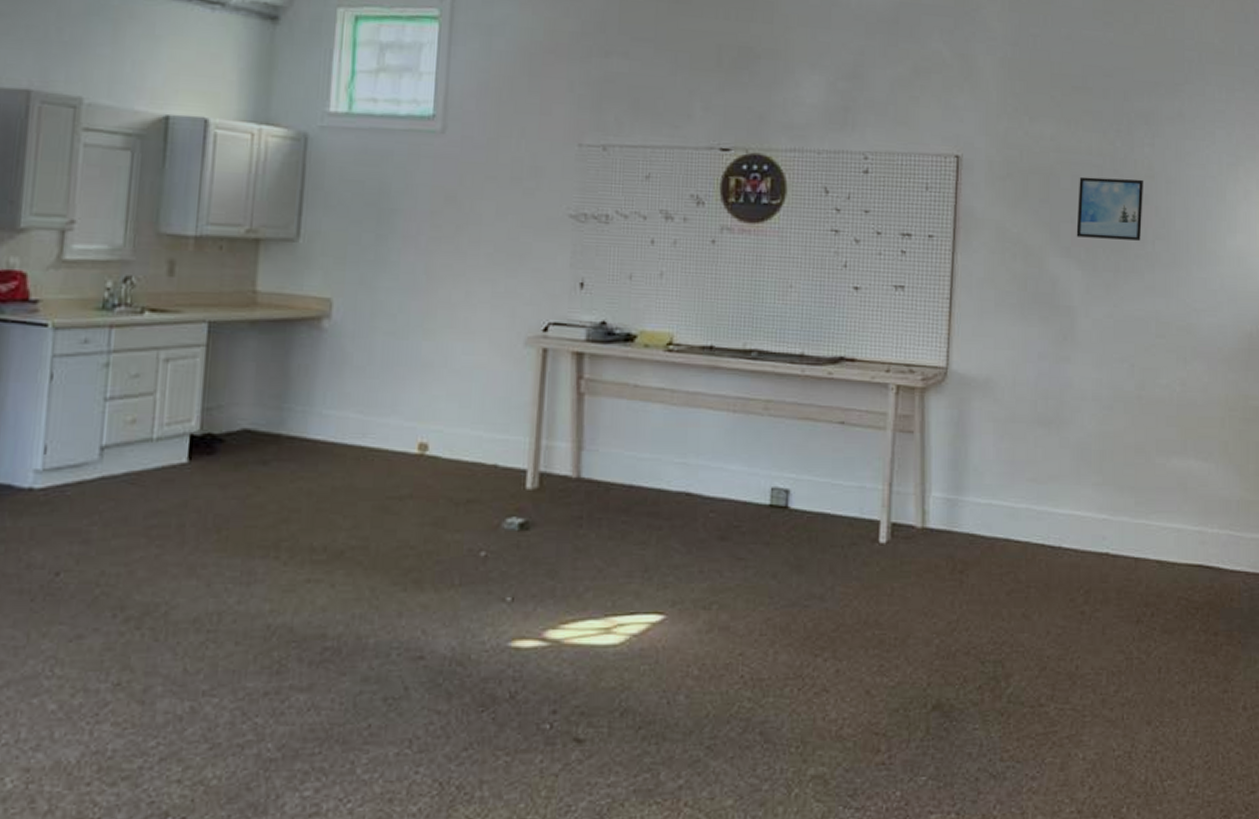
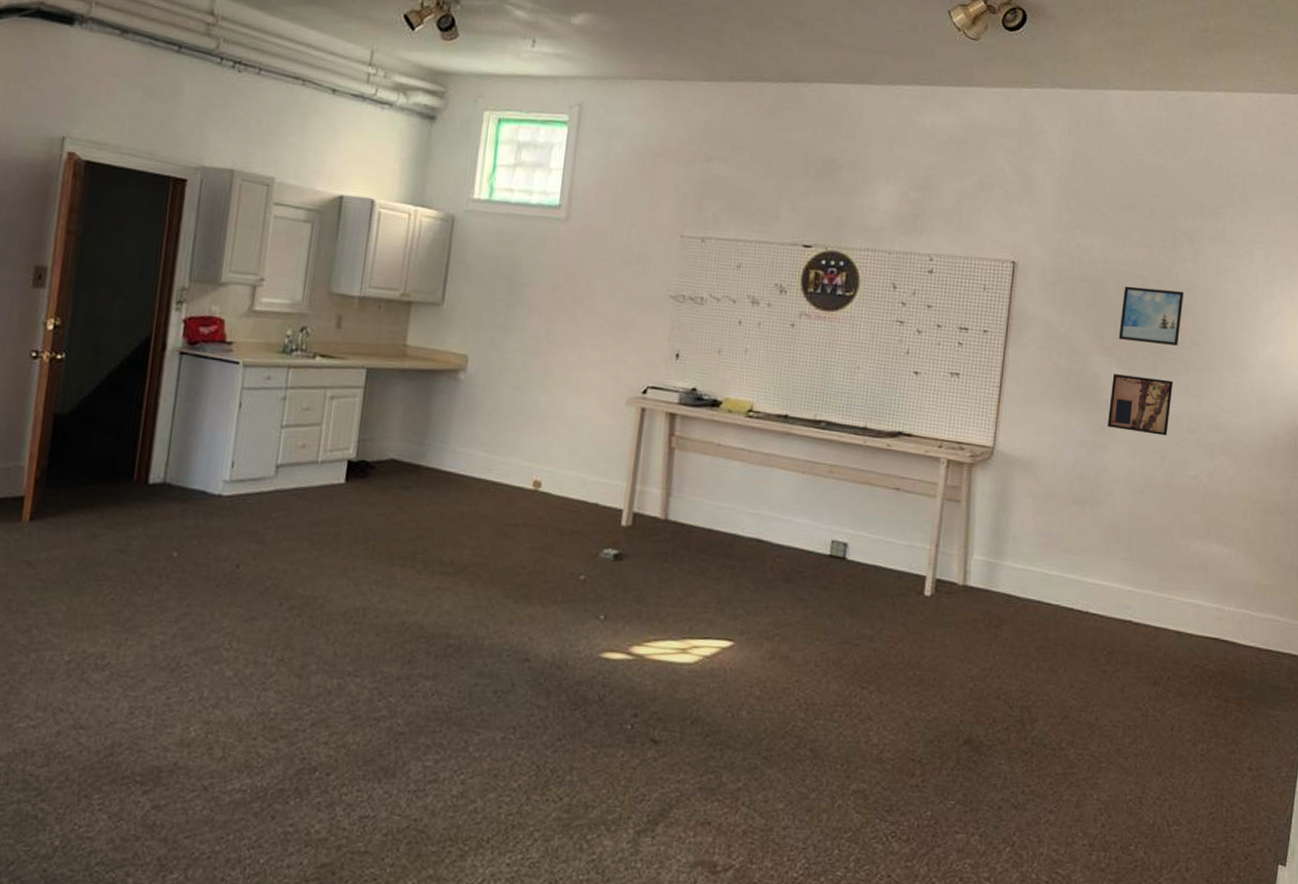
wall art: none [1069,276,1138,342] -> present [1107,374,1173,436]

